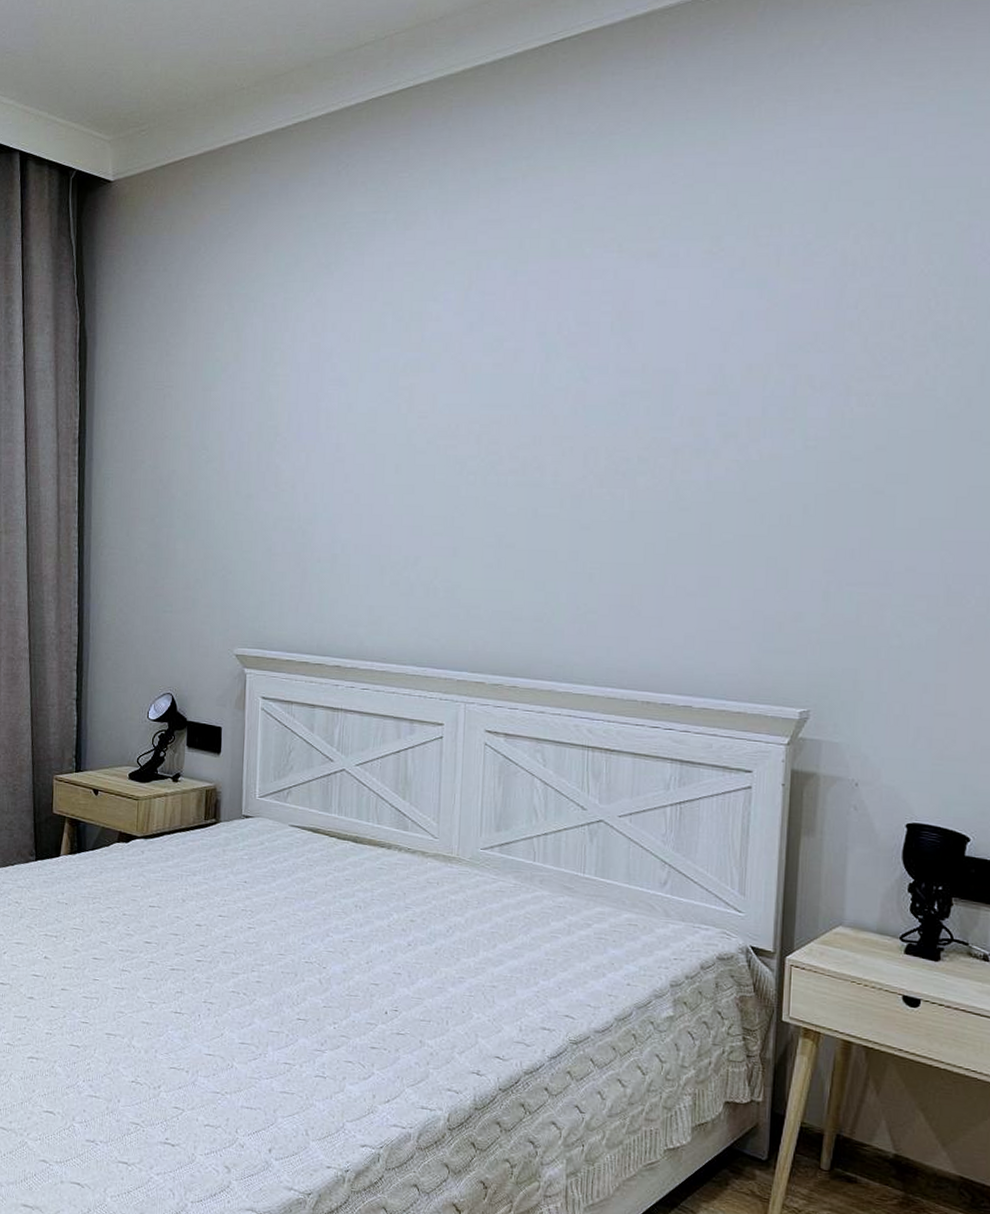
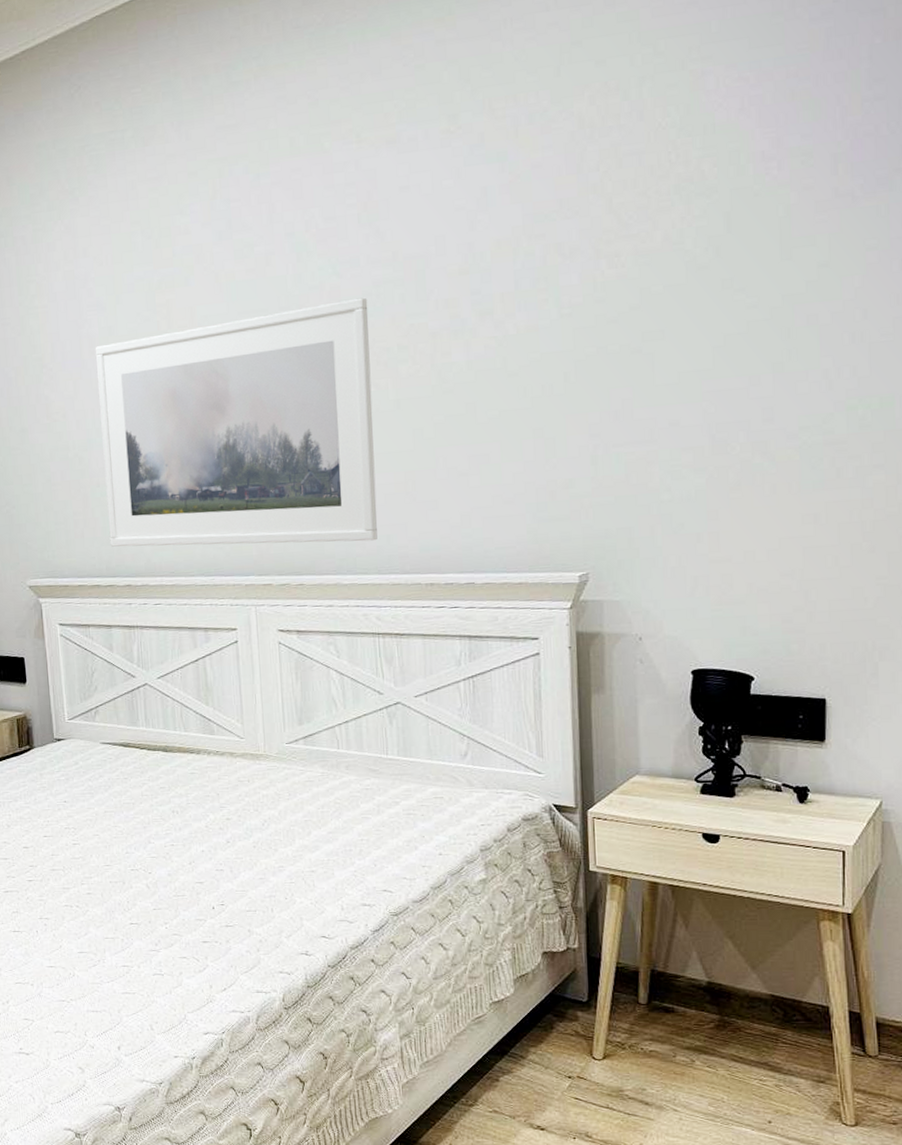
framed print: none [324,405,612,651] -> present [95,297,378,547]

